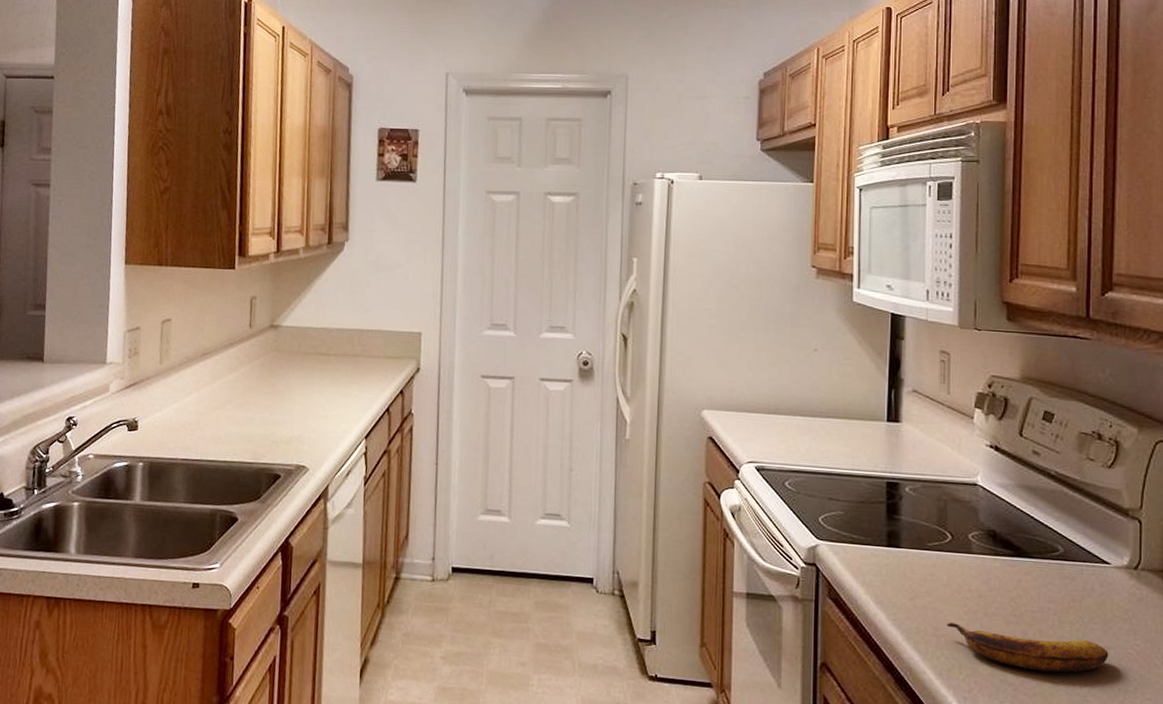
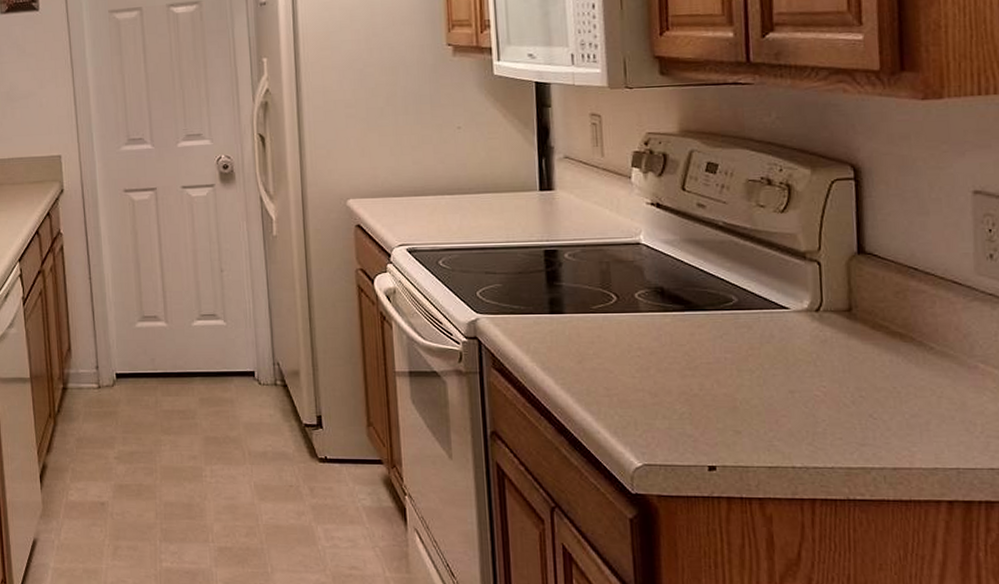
banana: present [947,622,1109,673] -> none [618,382,794,420]

